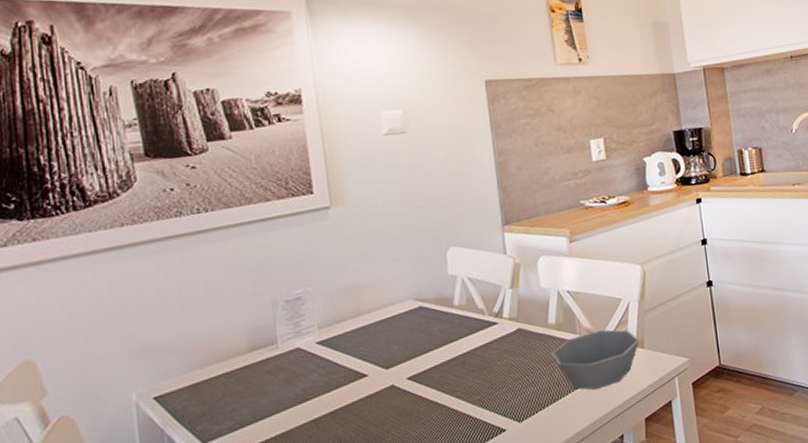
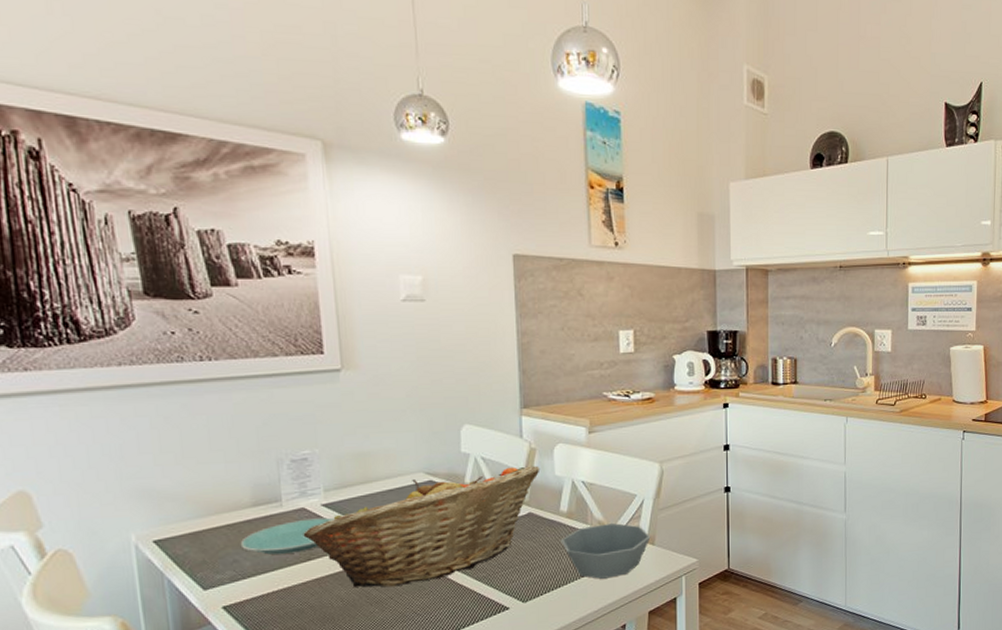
plate: none [238,354,329,400] -> present [240,517,335,555]
fruit basket: none [299,280,526,424] -> present [303,465,541,588]

